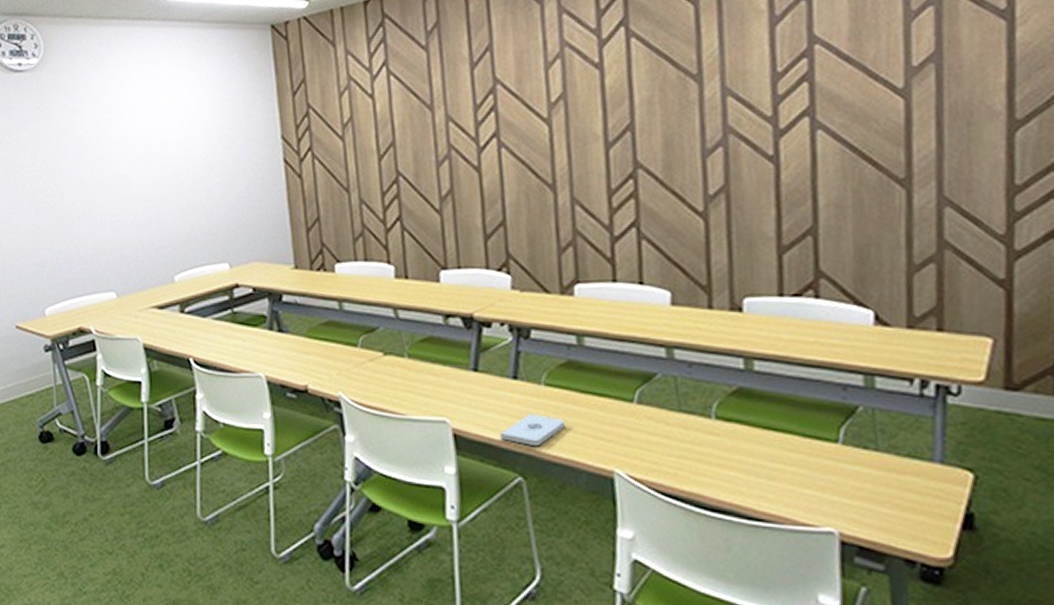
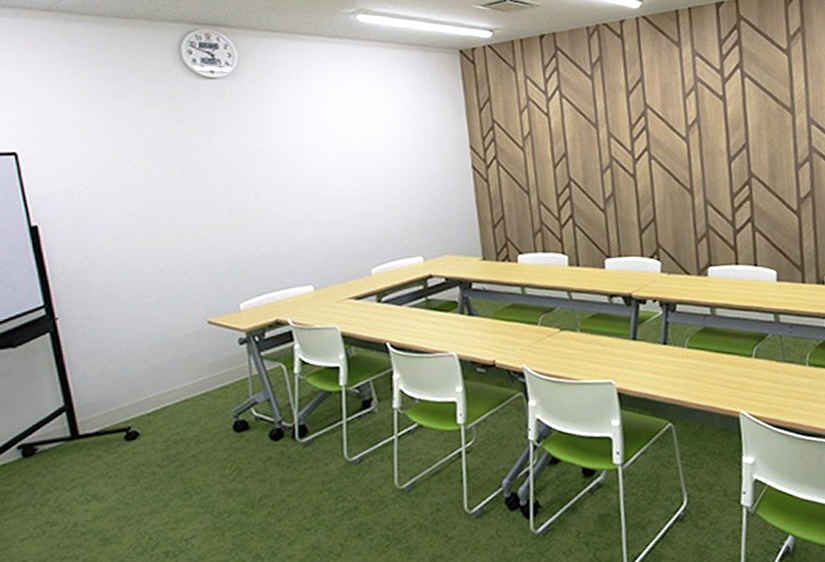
notepad: present [500,413,566,447] -> none [654,371,704,398]

